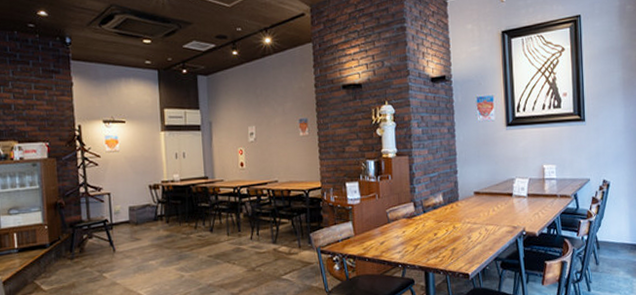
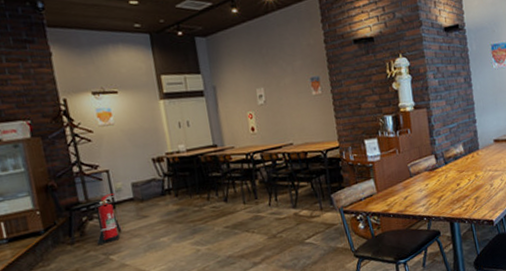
fire extinguisher: none [94,215,114,262] -> present [93,193,120,245]

